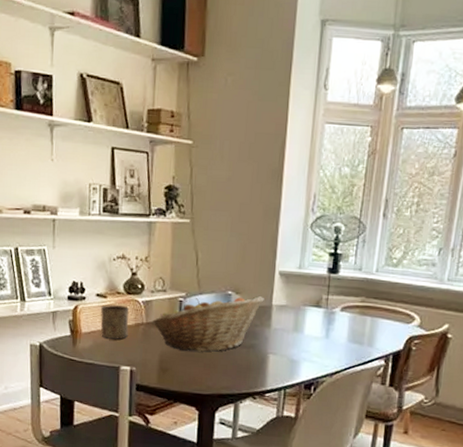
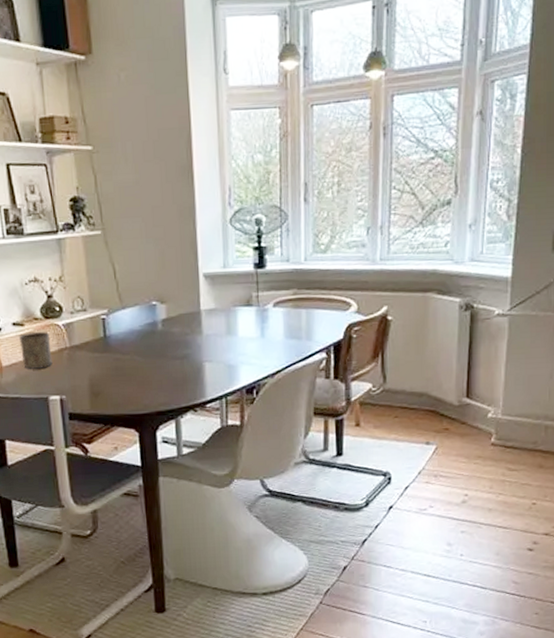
fruit basket: present [151,295,264,352] -> none [75,301,191,371]

